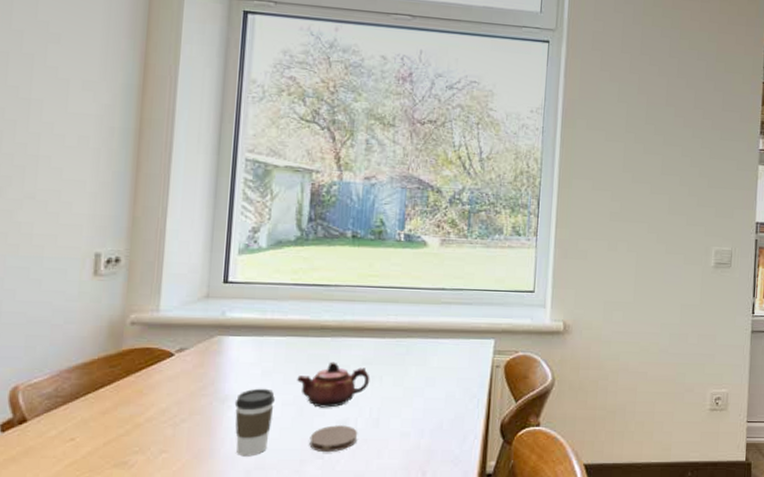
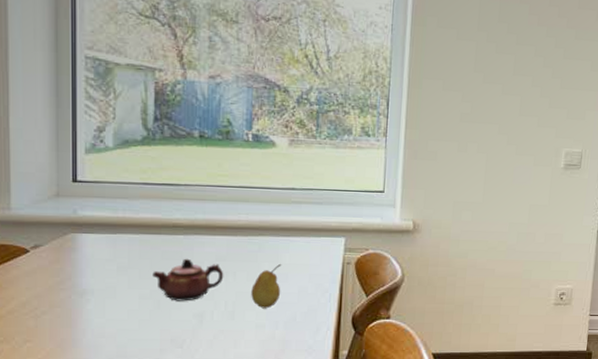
coffee cup: present [234,388,275,457] -> none [93,283,132,346]
coaster: present [309,425,358,453] -> none [168,317,215,343]
fruit: none [397,366,430,416] -> present [251,263,282,309]

